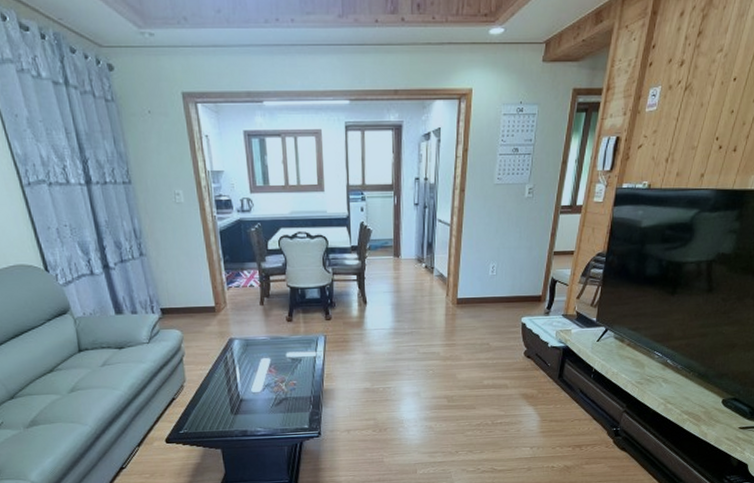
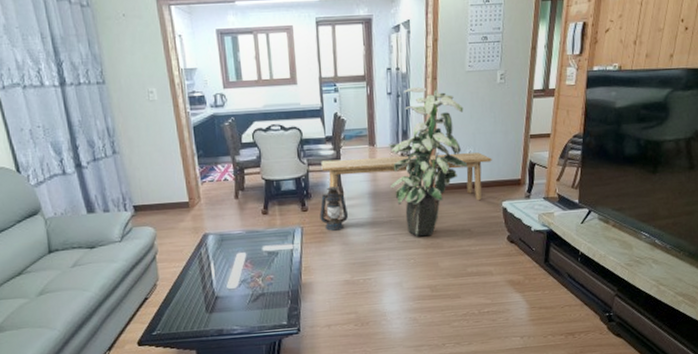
lantern: none [343,296,371,340] -> present [319,186,349,231]
bench: none [346,267,515,316] -> present [321,152,492,201]
indoor plant: none [413,198,491,349] -> present [389,87,468,237]

